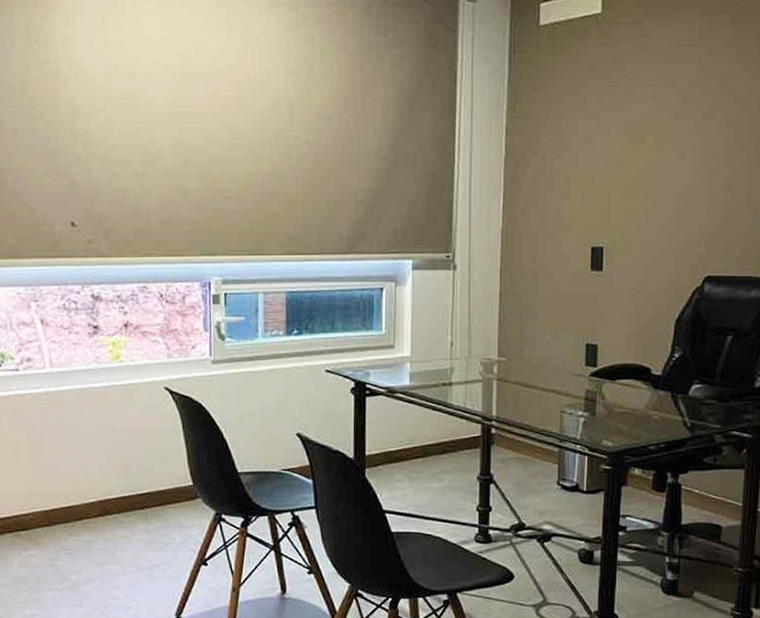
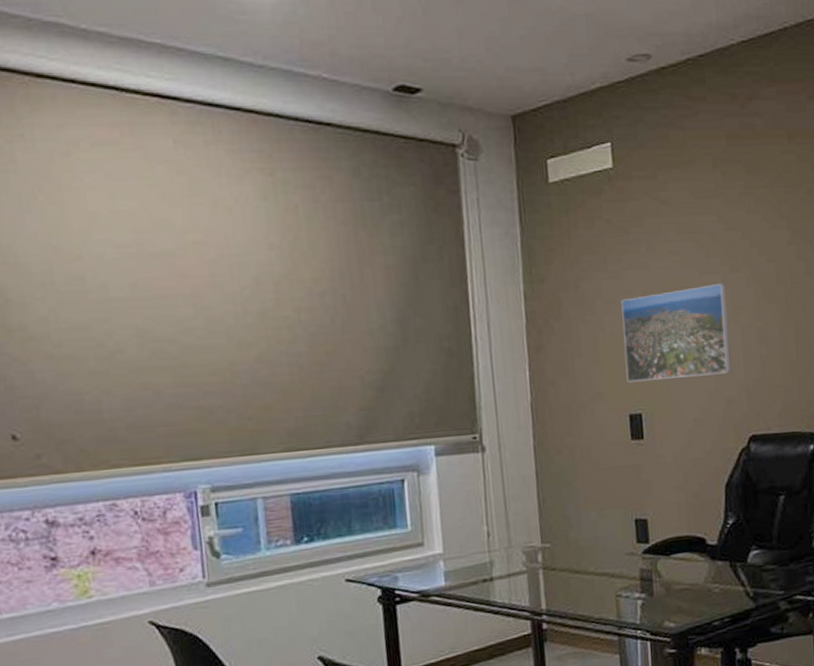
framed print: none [593,129,699,217] -> present [621,284,732,383]

